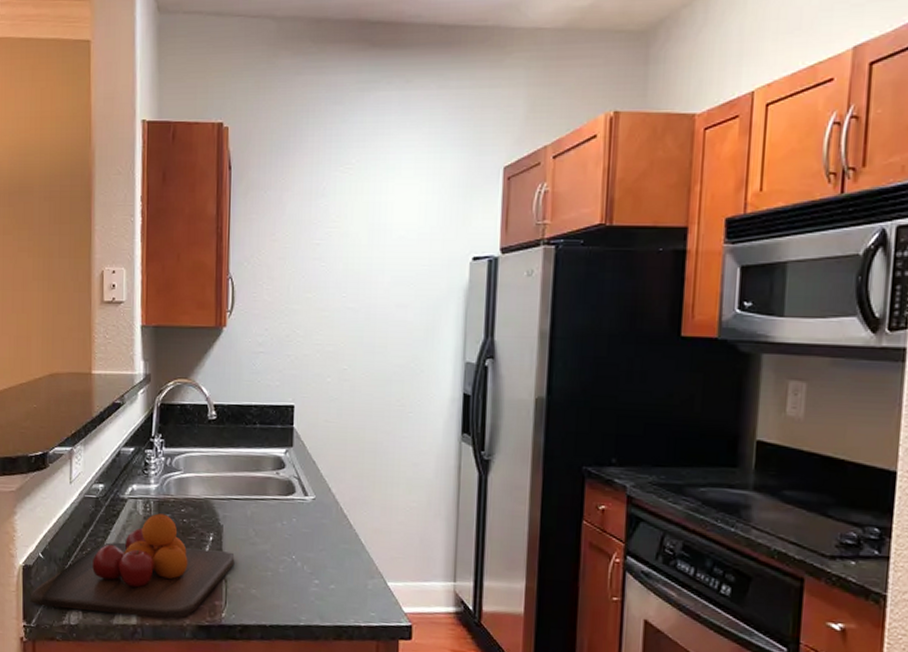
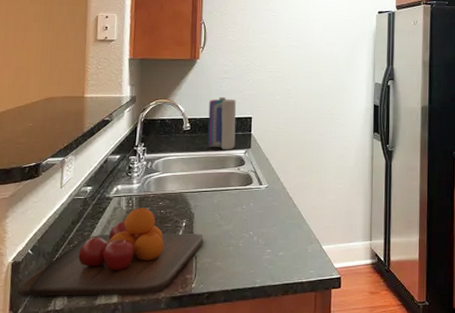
paper towel holder: none [238,378,274,448] -> present [207,97,237,150]

